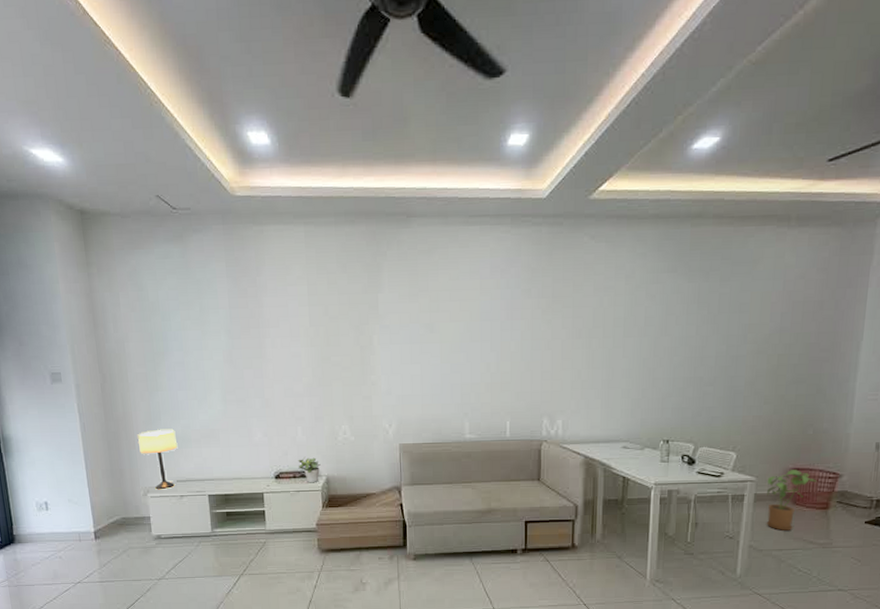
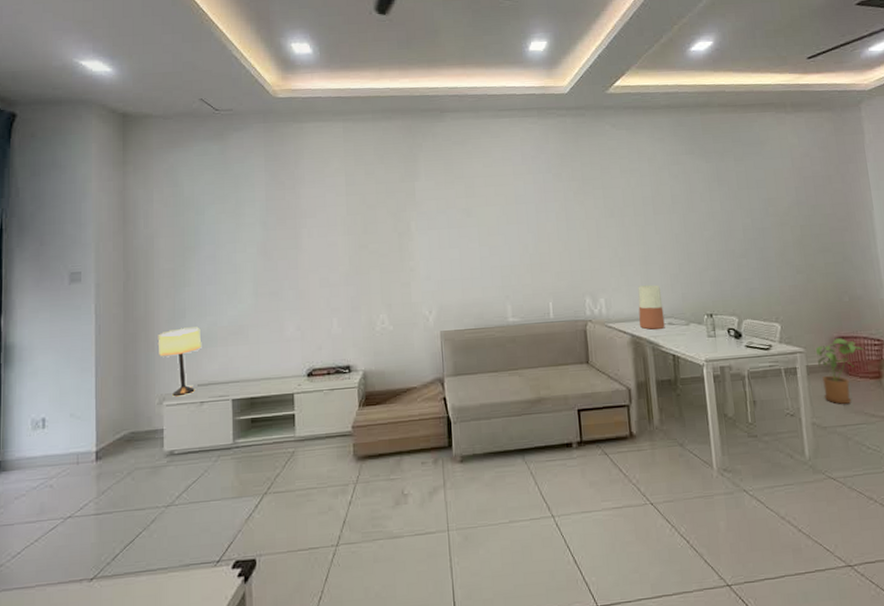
potted plant: present [298,456,321,483] -> none [332,350,357,380]
vase: none [593,409,621,452] -> present [638,285,665,330]

